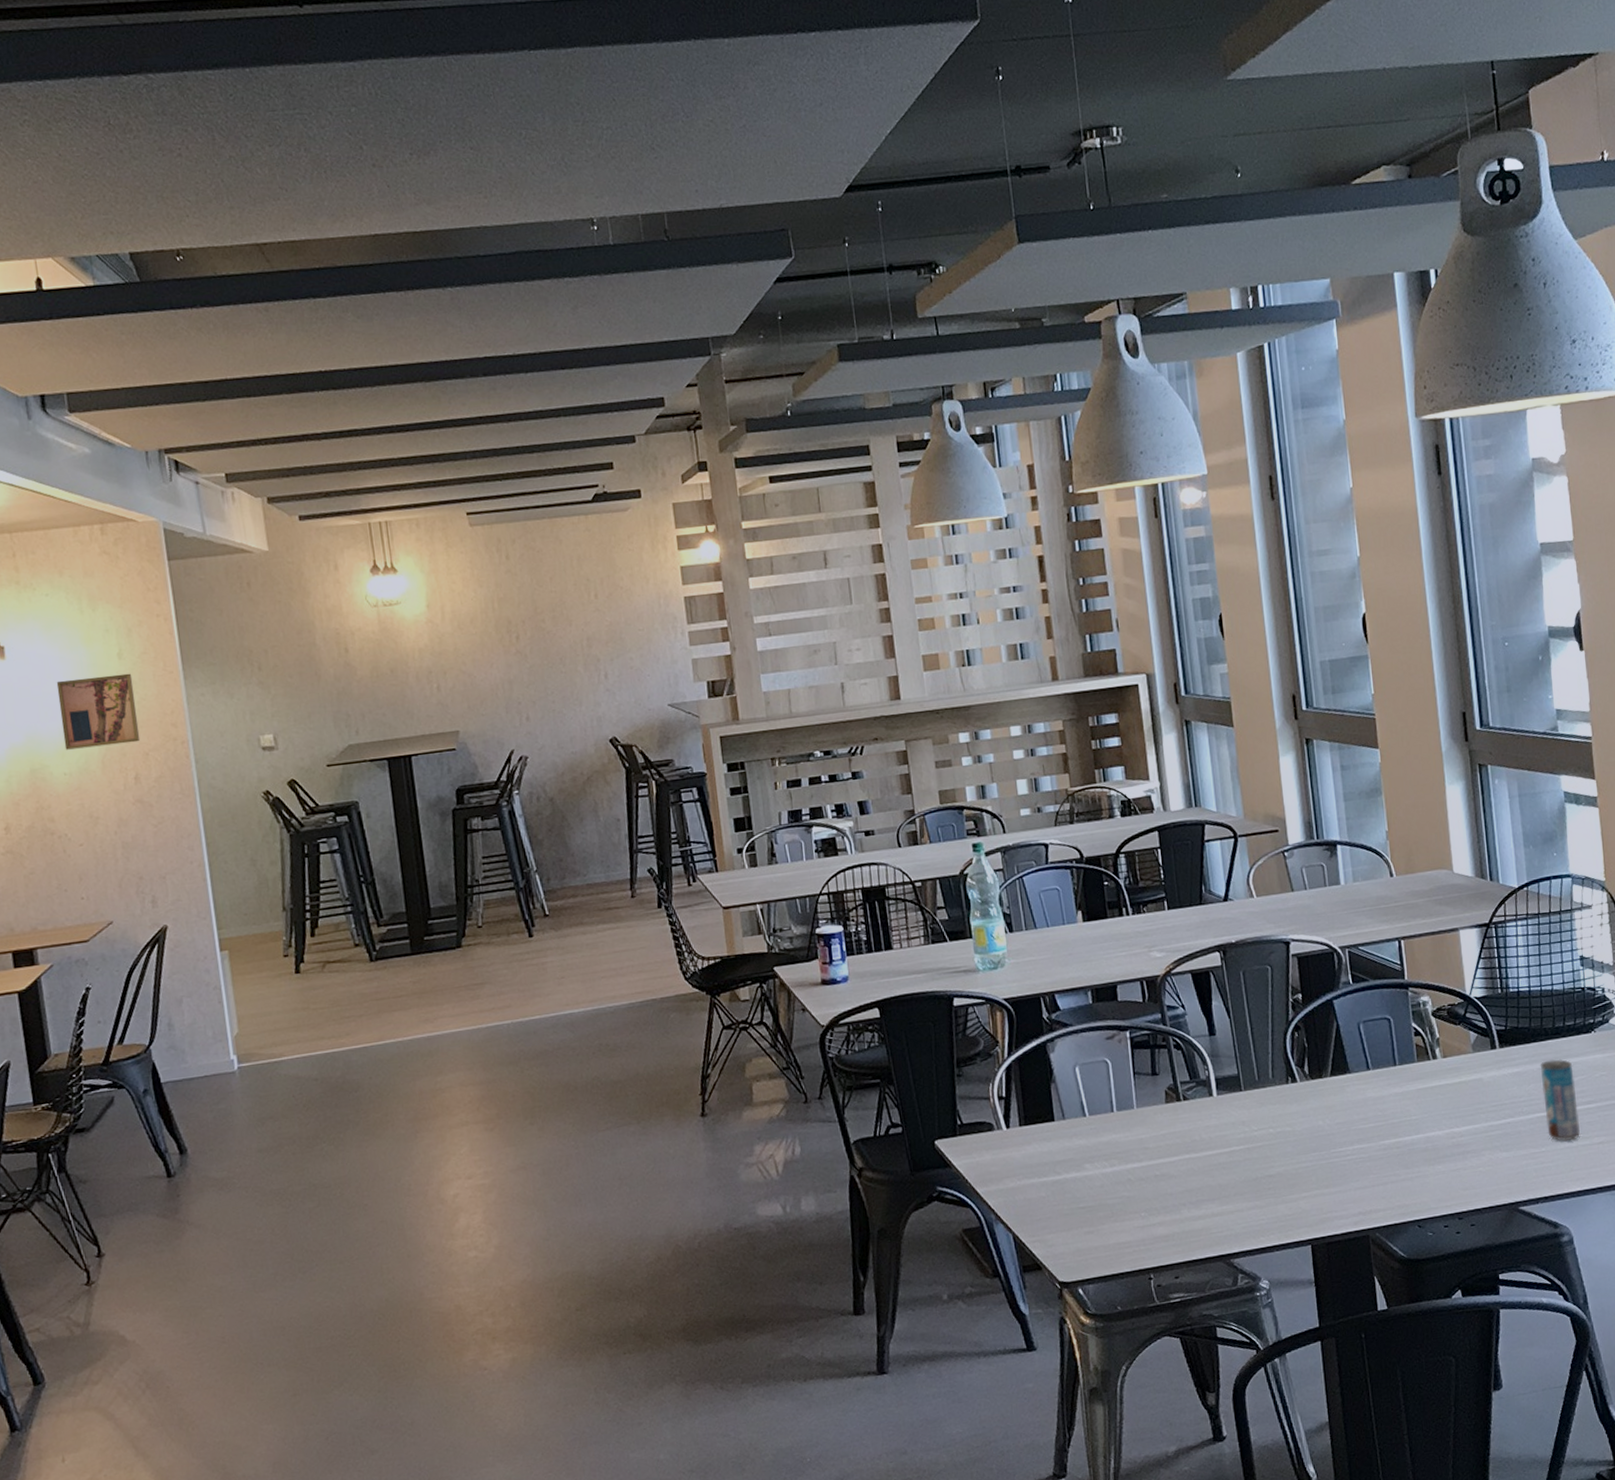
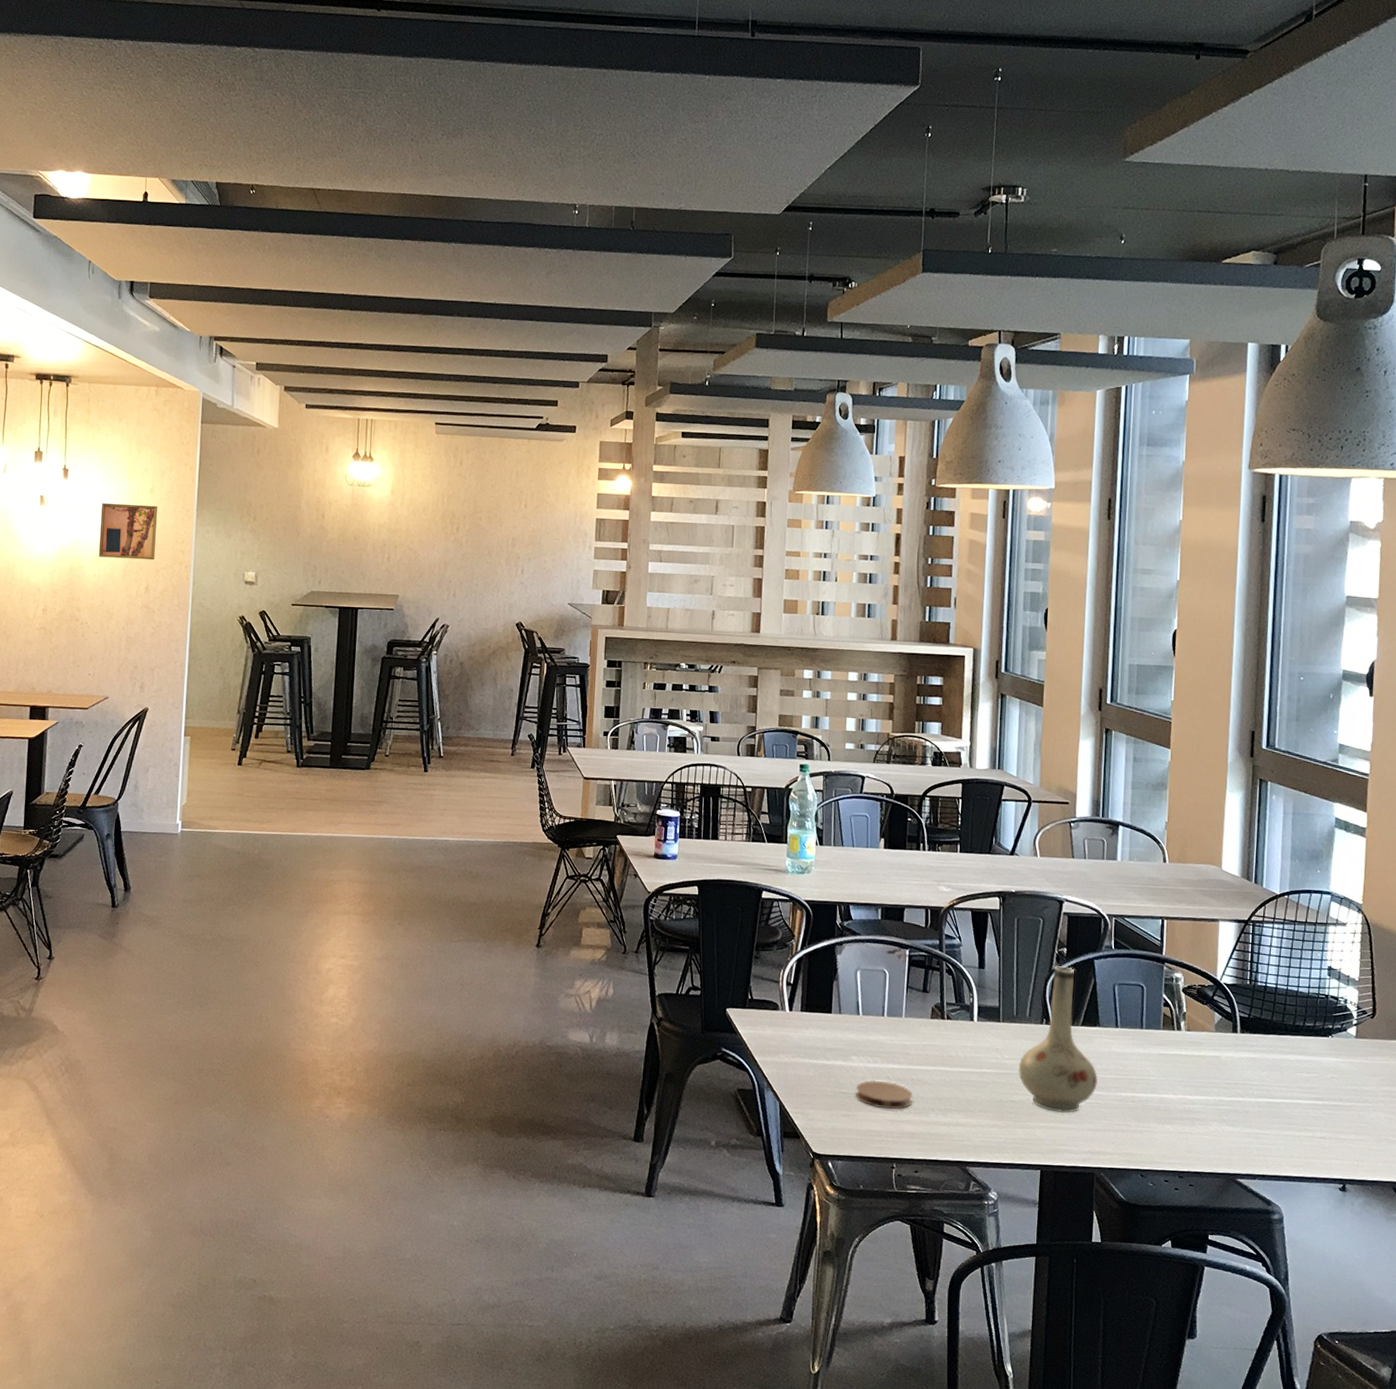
coaster: none [1095,1184,1161,1217] -> present [856,1080,913,1110]
vase: none [1269,1013,1357,1178] -> present [1018,965,1098,1114]
beverage can: present [1540,1059,1580,1142] -> none [1274,1053,1307,1130]

